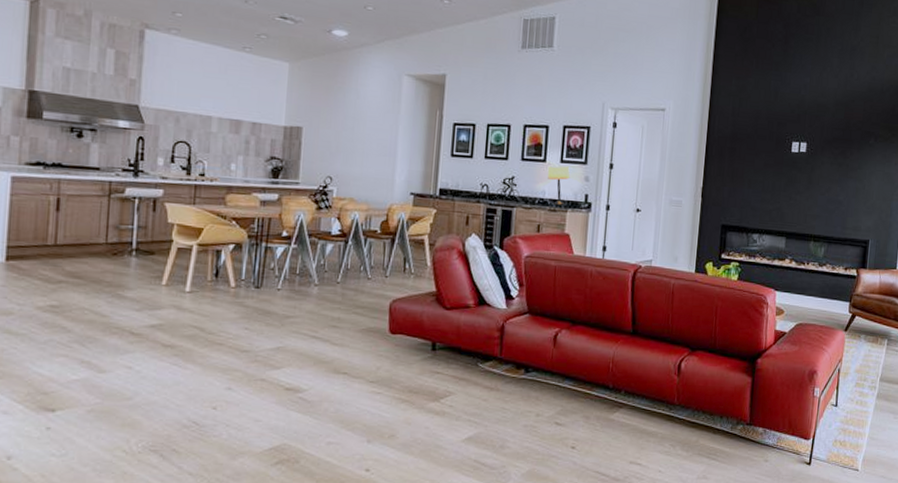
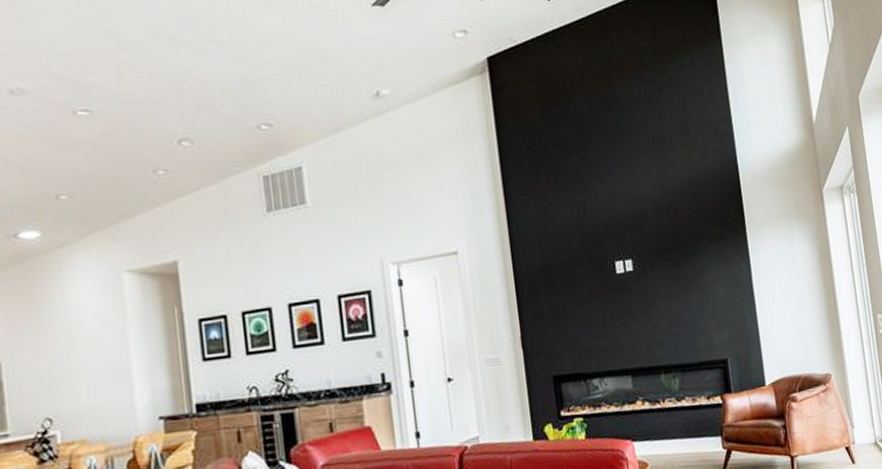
table lamp: present [547,165,570,206] -> none [327,344,359,395]

